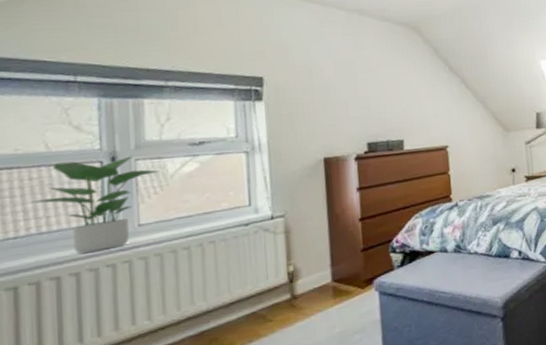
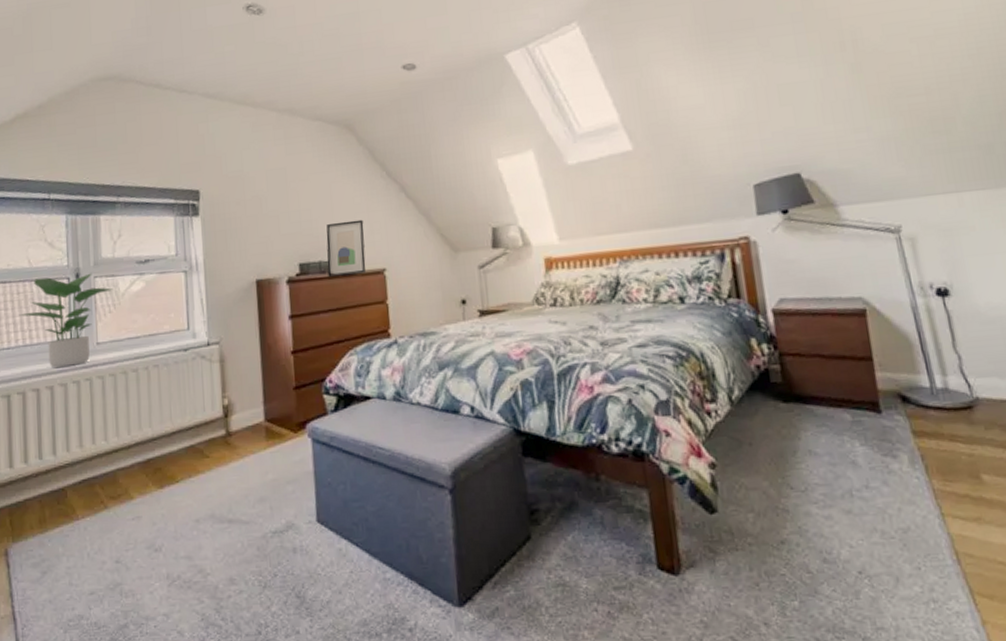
picture frame: none [393,105,431,154] -> present [326,219,366,277]

